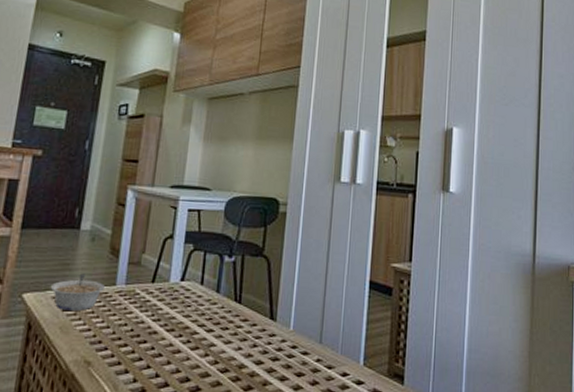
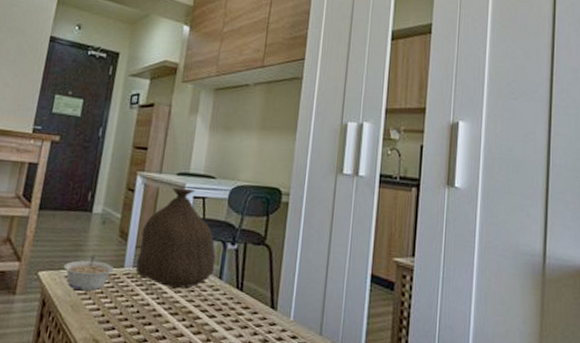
bag: none [128,200,213,305] -> present [135,187,216,289]

